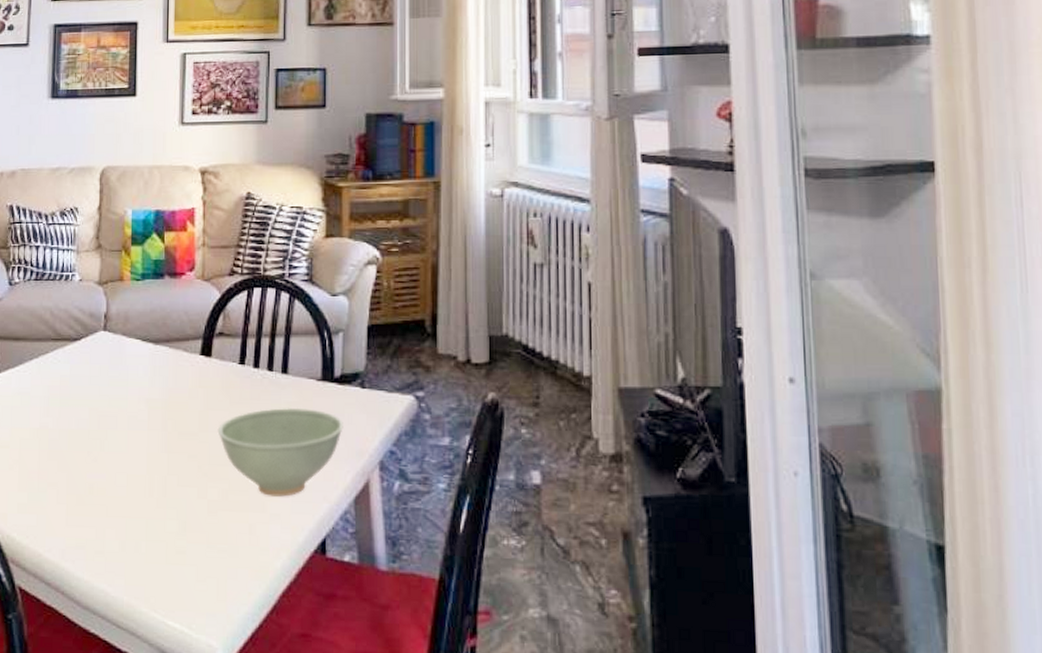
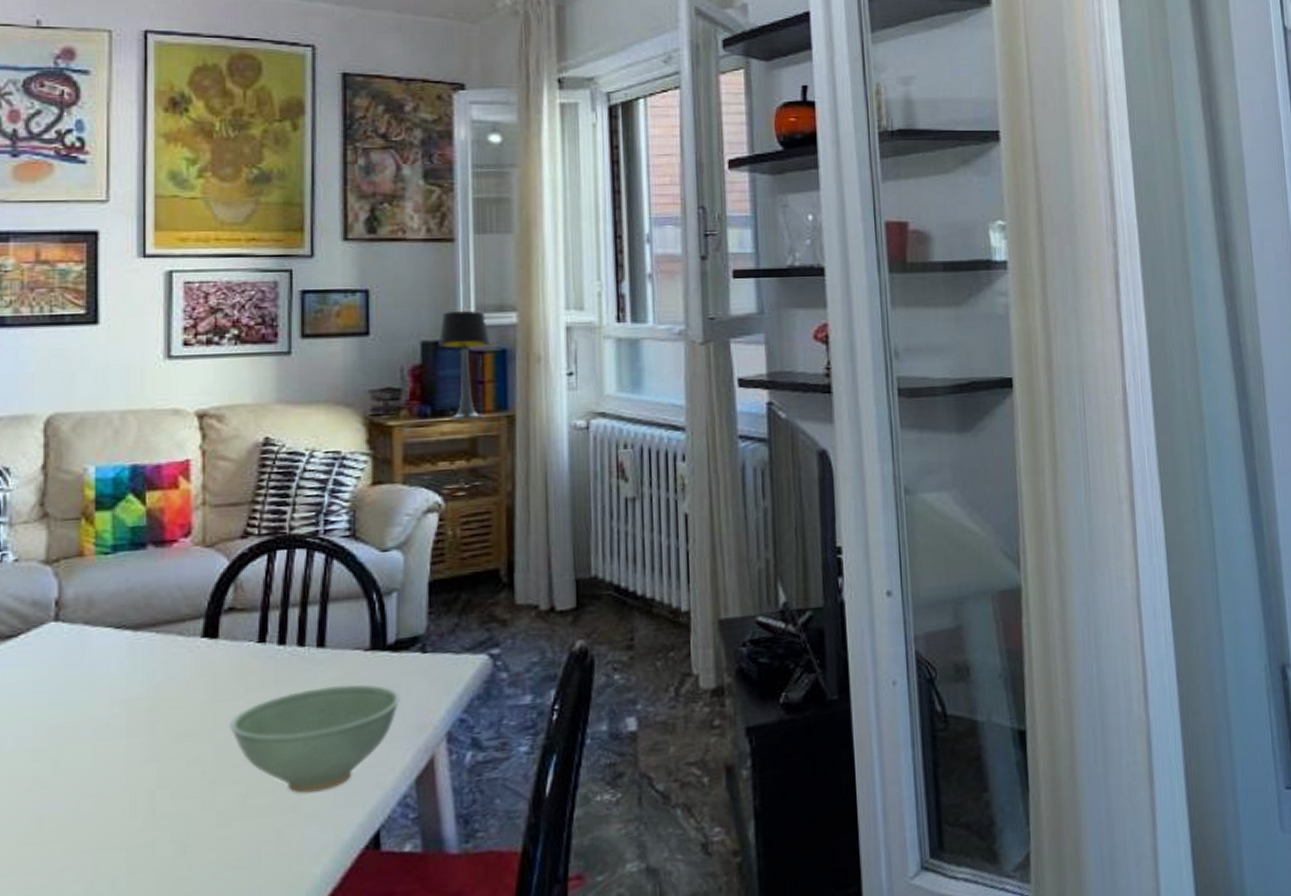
table lamp: none [379,87,422,185] -> present [438,311,491,421]

